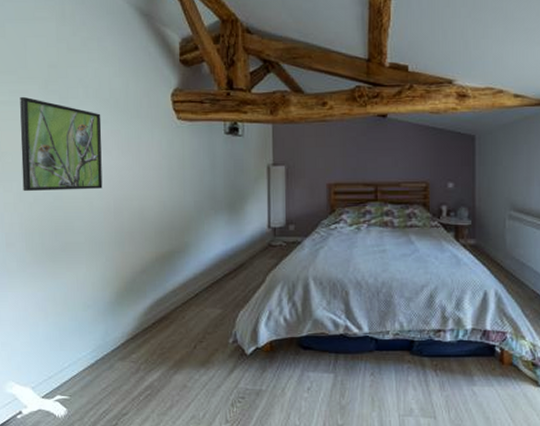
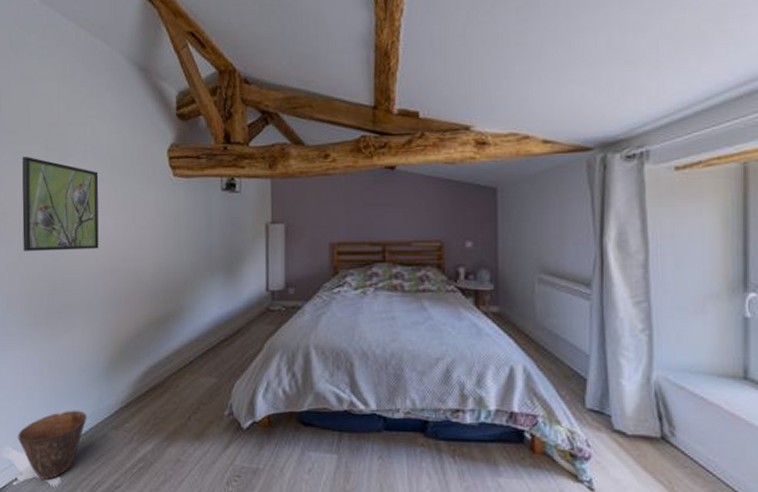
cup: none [20,344,93,412] -> present [17,410,87,480]

